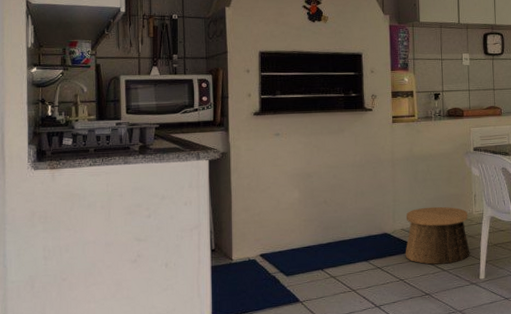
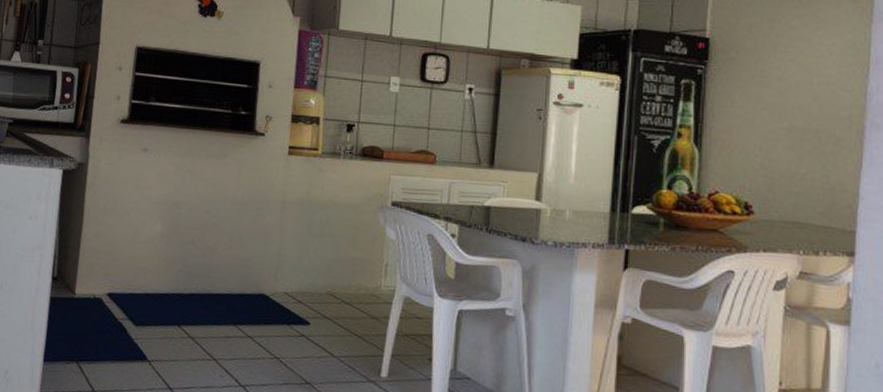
basket: present [405,206,470,265] -> none [285,269,375,349]

